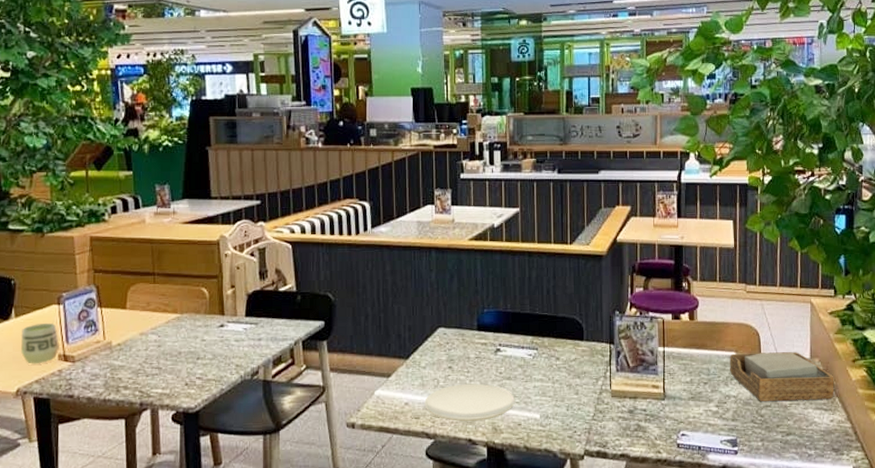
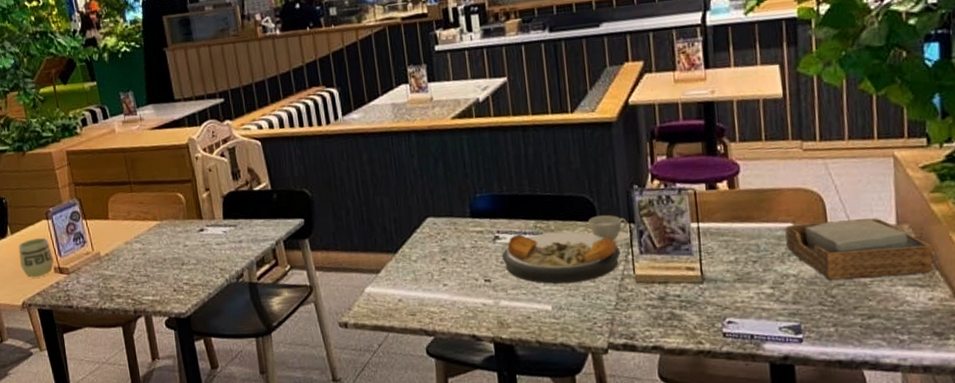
plate: present [424,383,515,422] -> none [419,275,521,317]
plate: none [501,348,601,395] -> present [501,231,621,284]
teacup: none [576,336,611,362] -> present [588,215,632,244]

